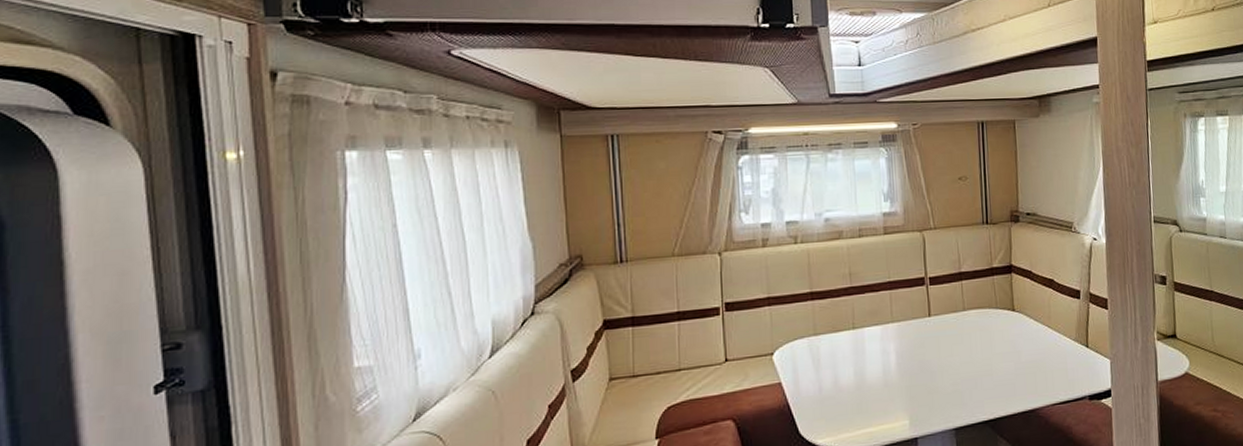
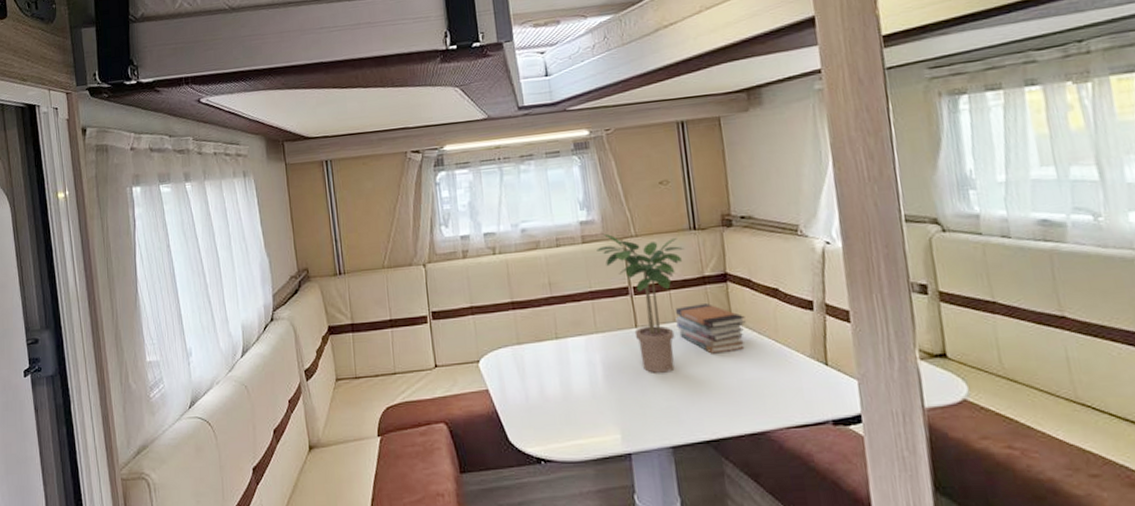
potted plant: none [897,225,977,360] -> present [596,233,685,373]
book stack: none [965,293,1025,340] -> present [675,303,746,354]

